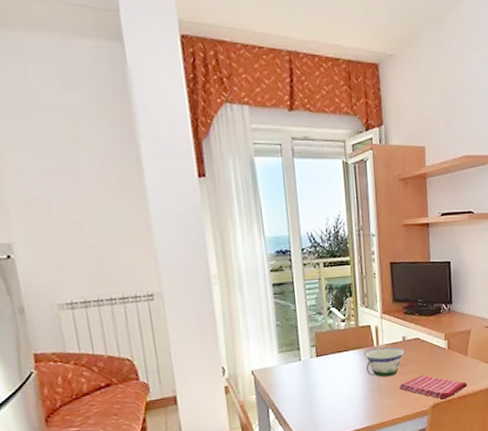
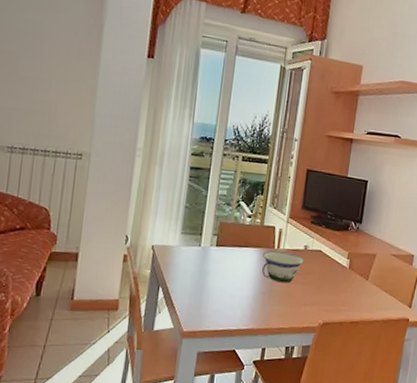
dish towel: present [399,374,468,400] -> none [291,288,363,321]

